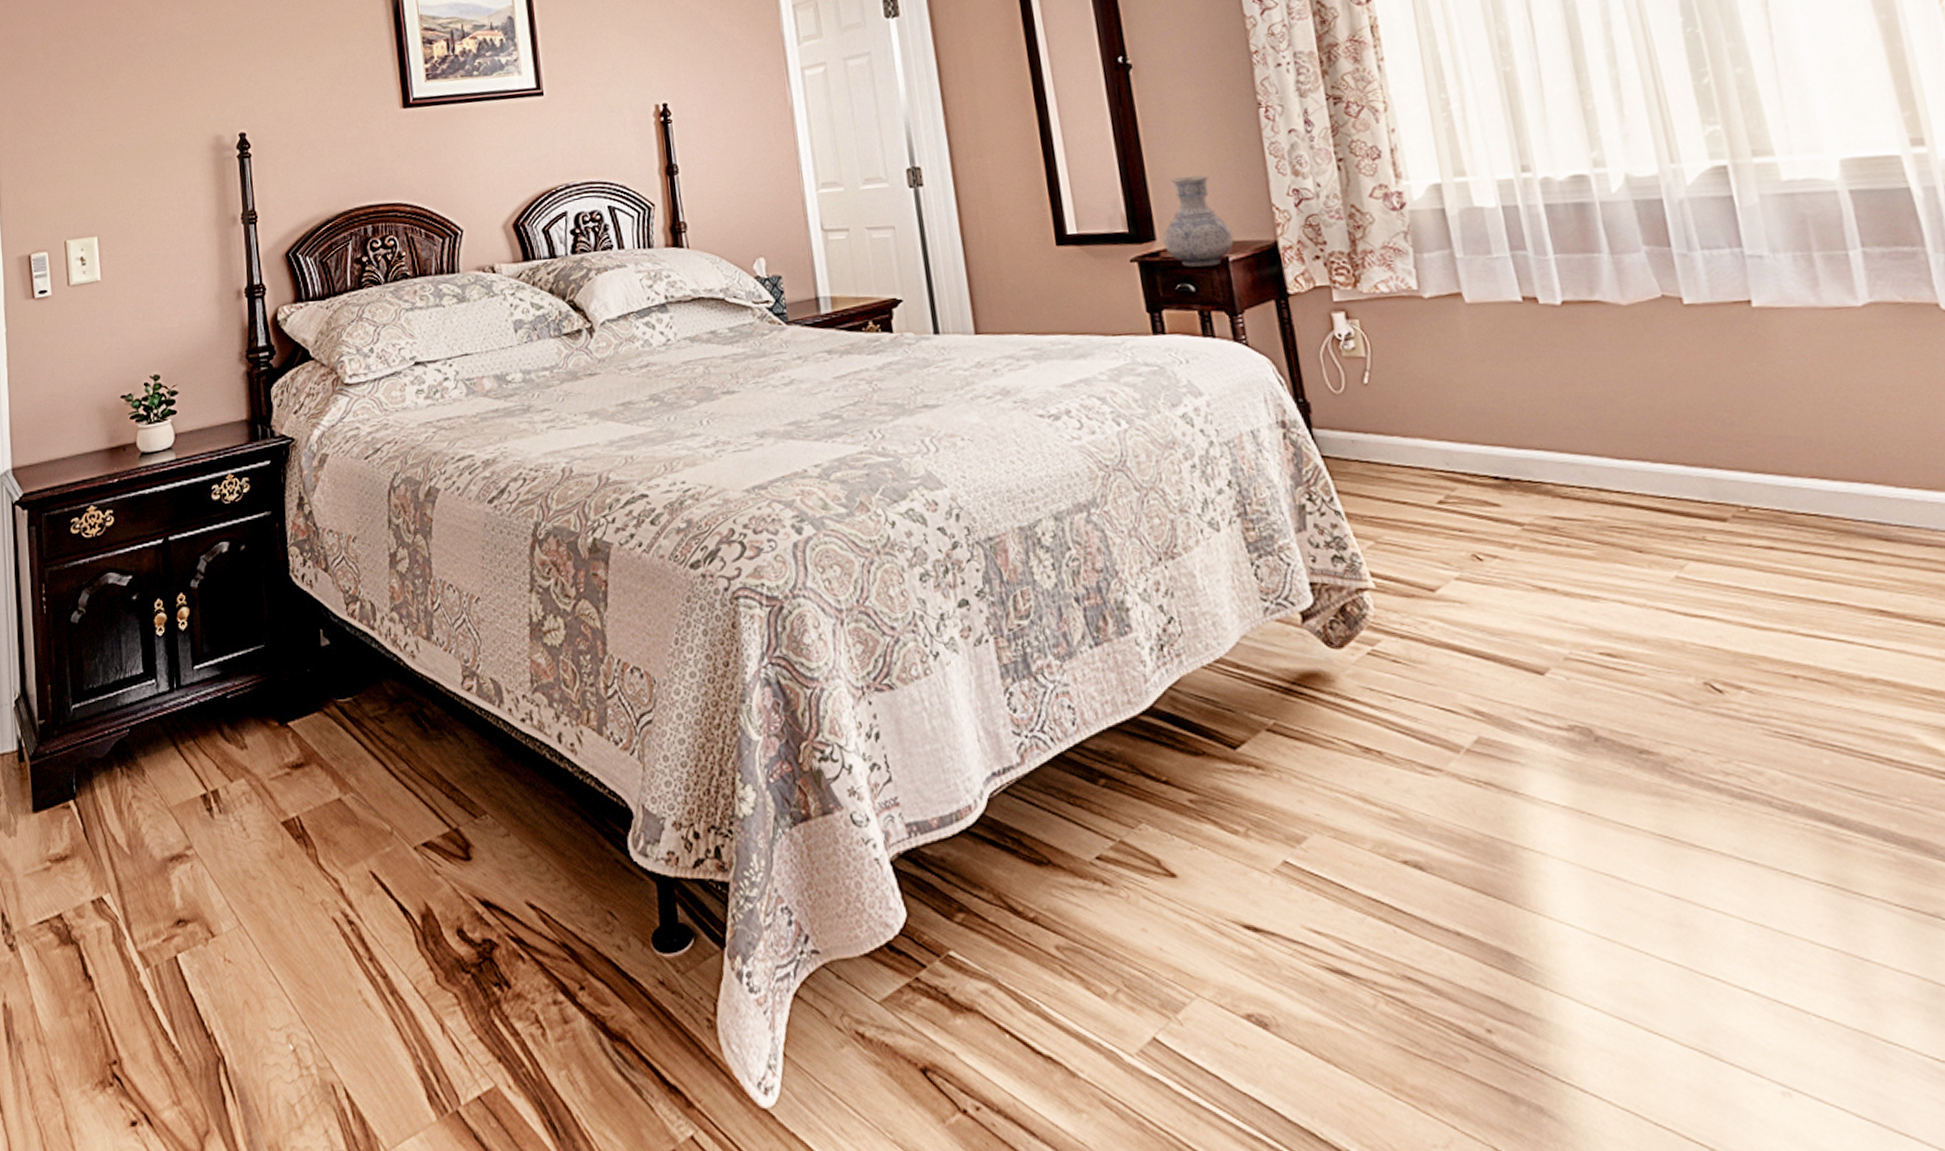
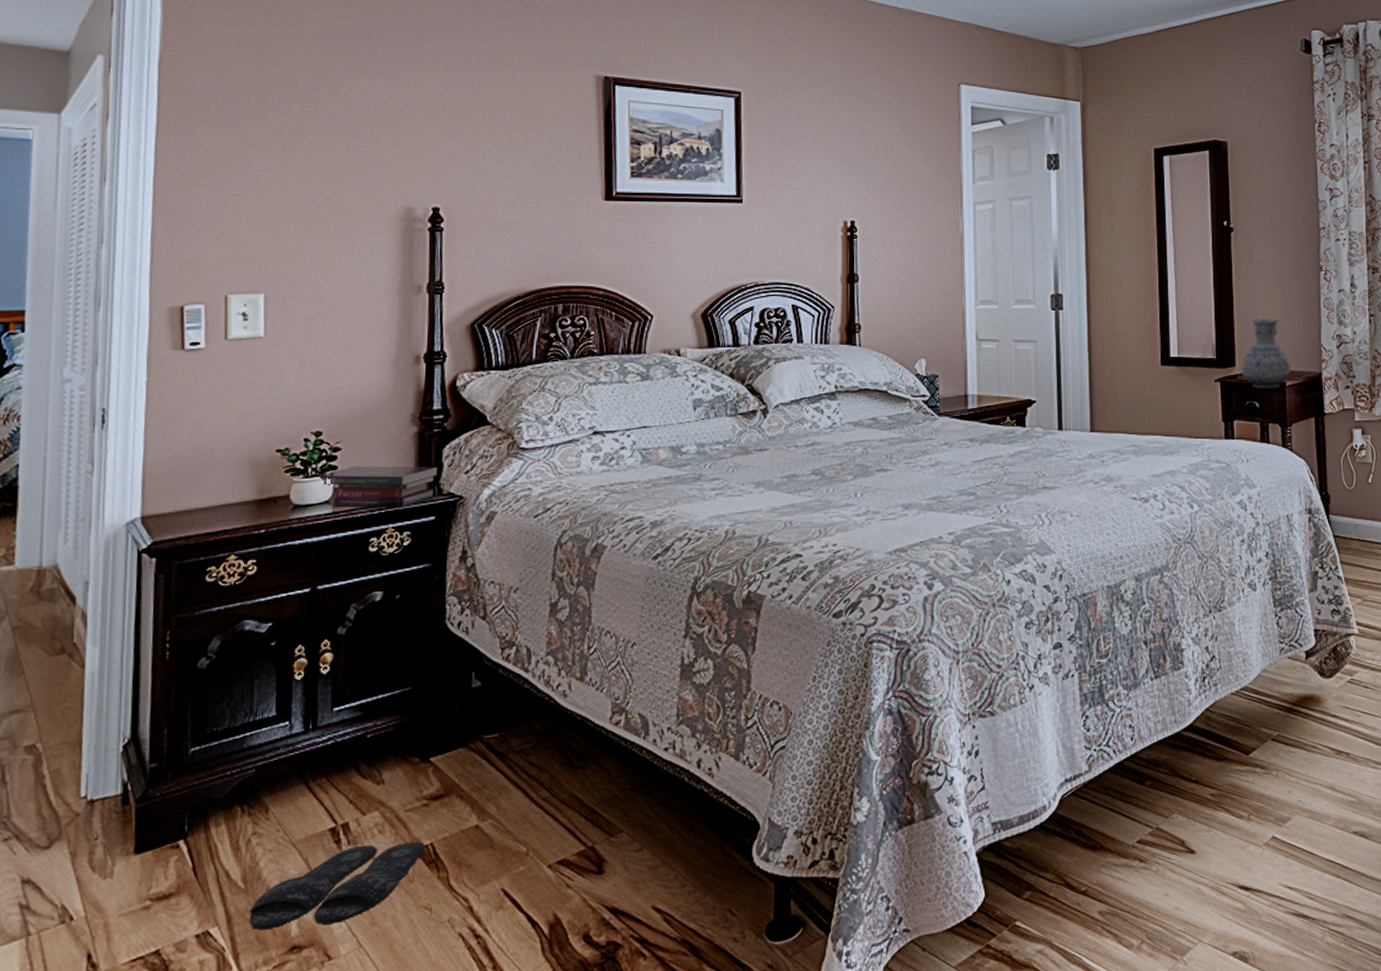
slippers: none [137,813,292,900] -> present [249,841,425,930]
books: none [159,407,268,454] -> present [317,465,438,508]

